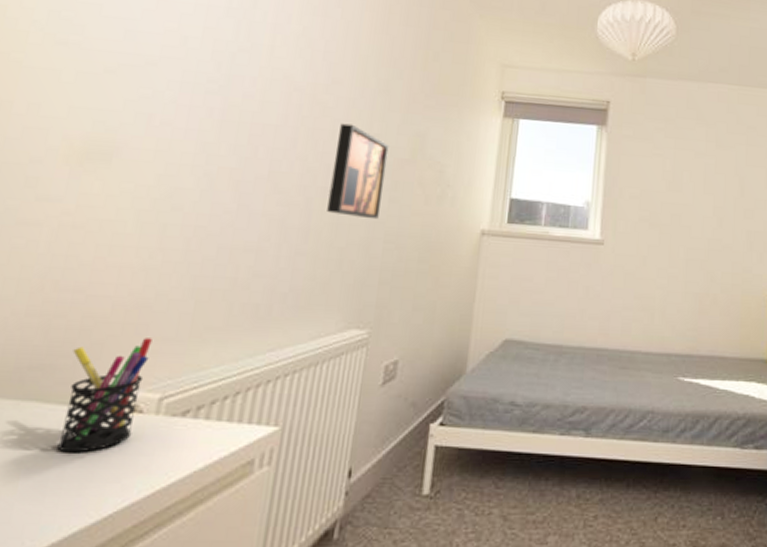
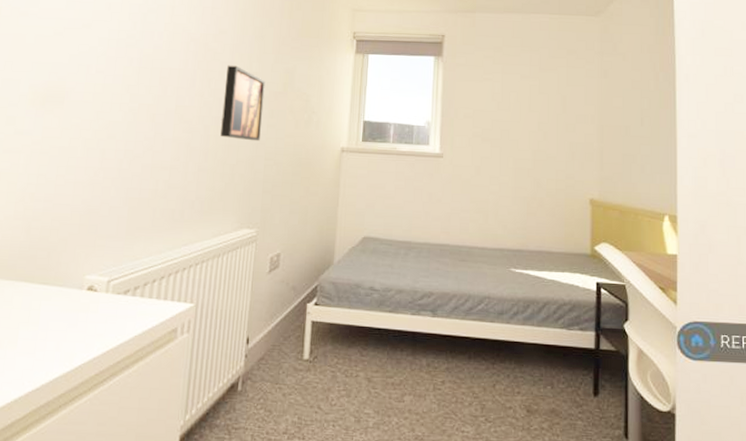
pen holder: present [57,338,153,453] -> none [41,235,100,320]

